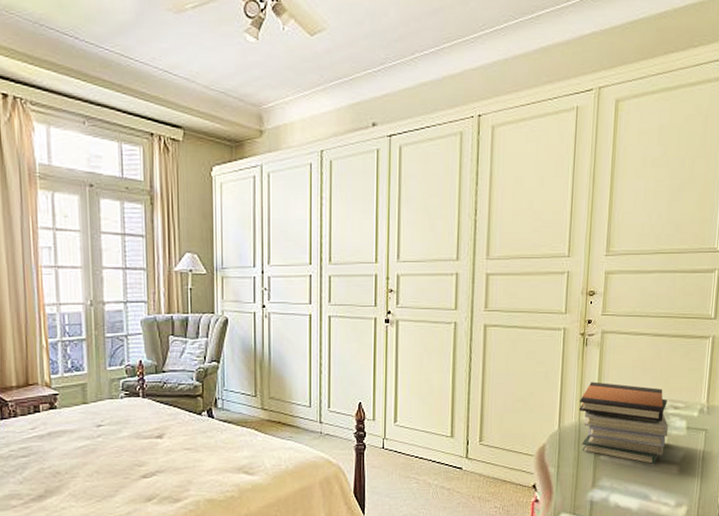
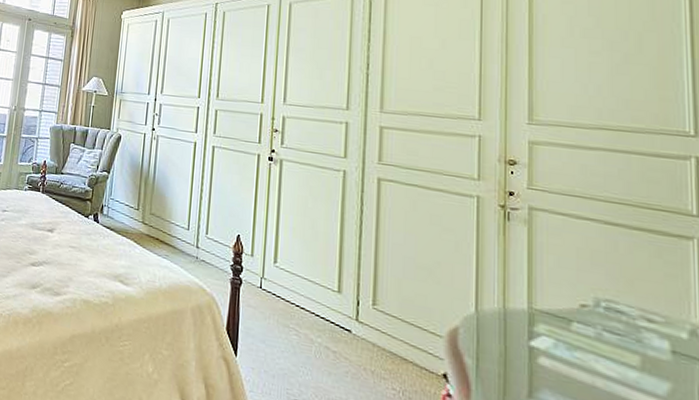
book stack: present [579,381,669,465] -> none [504,263,641,391]

